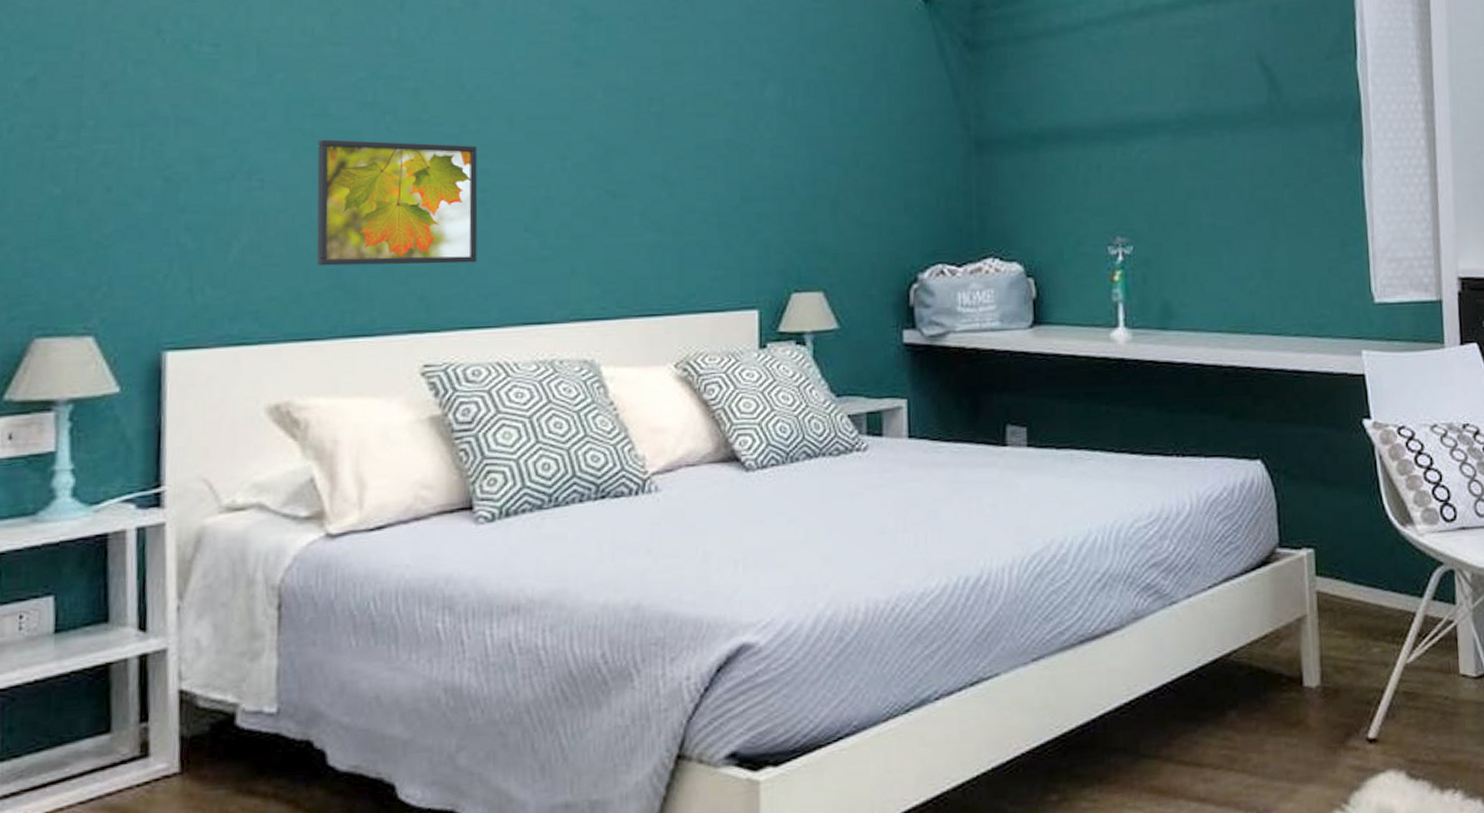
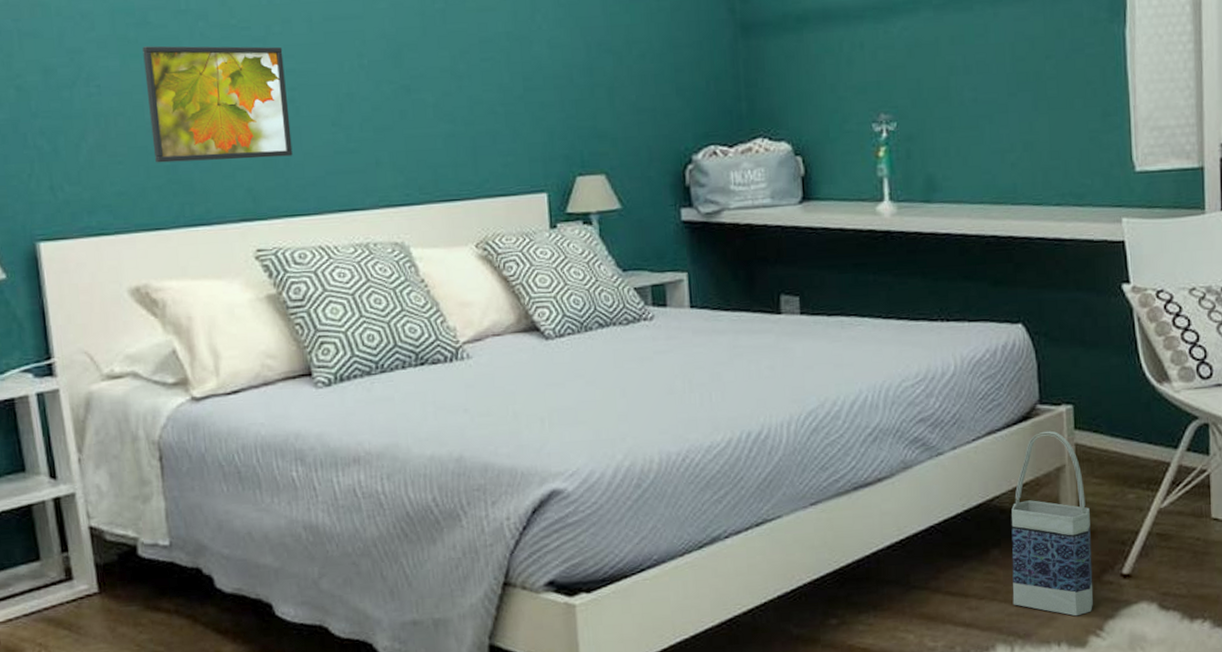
bag: none [1249,577,1338,788] -> present [1011,430,1093,616]

